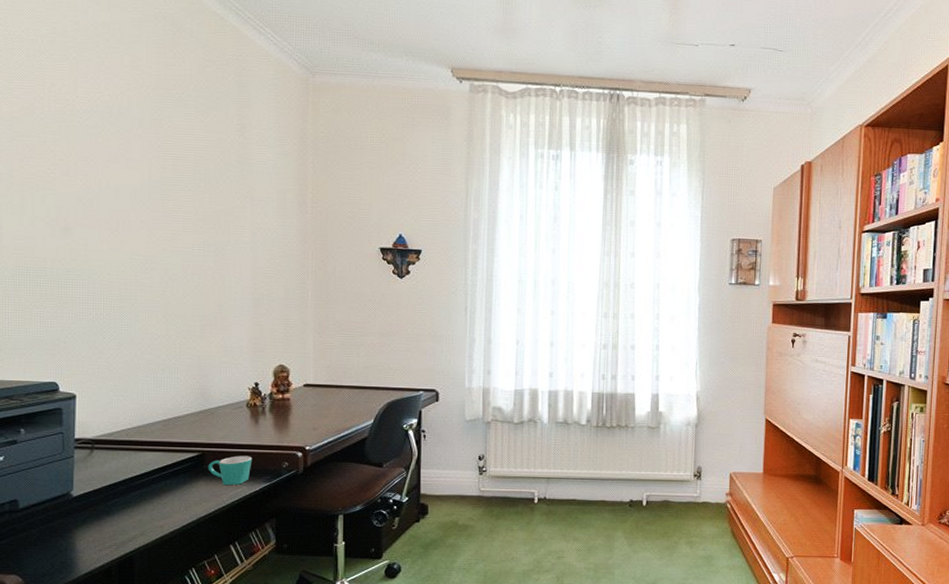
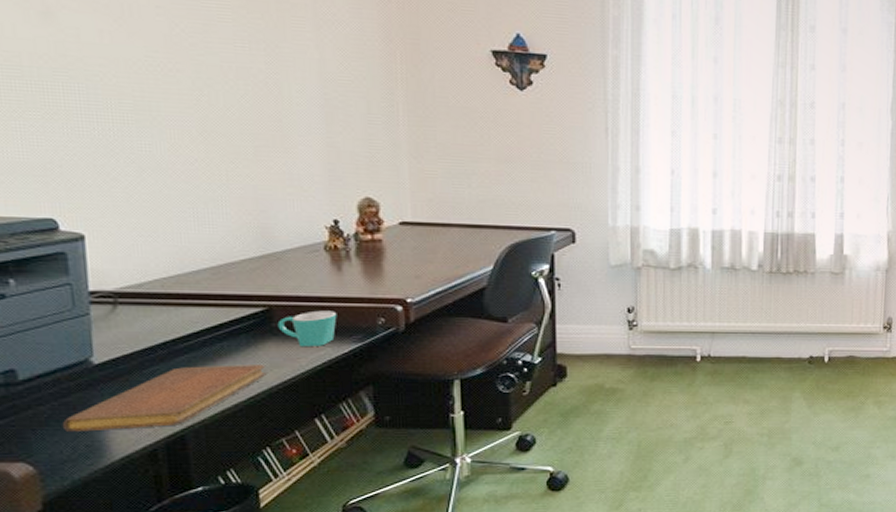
notebook: none [46,499,197,551] -> present [62,365,267,432]

